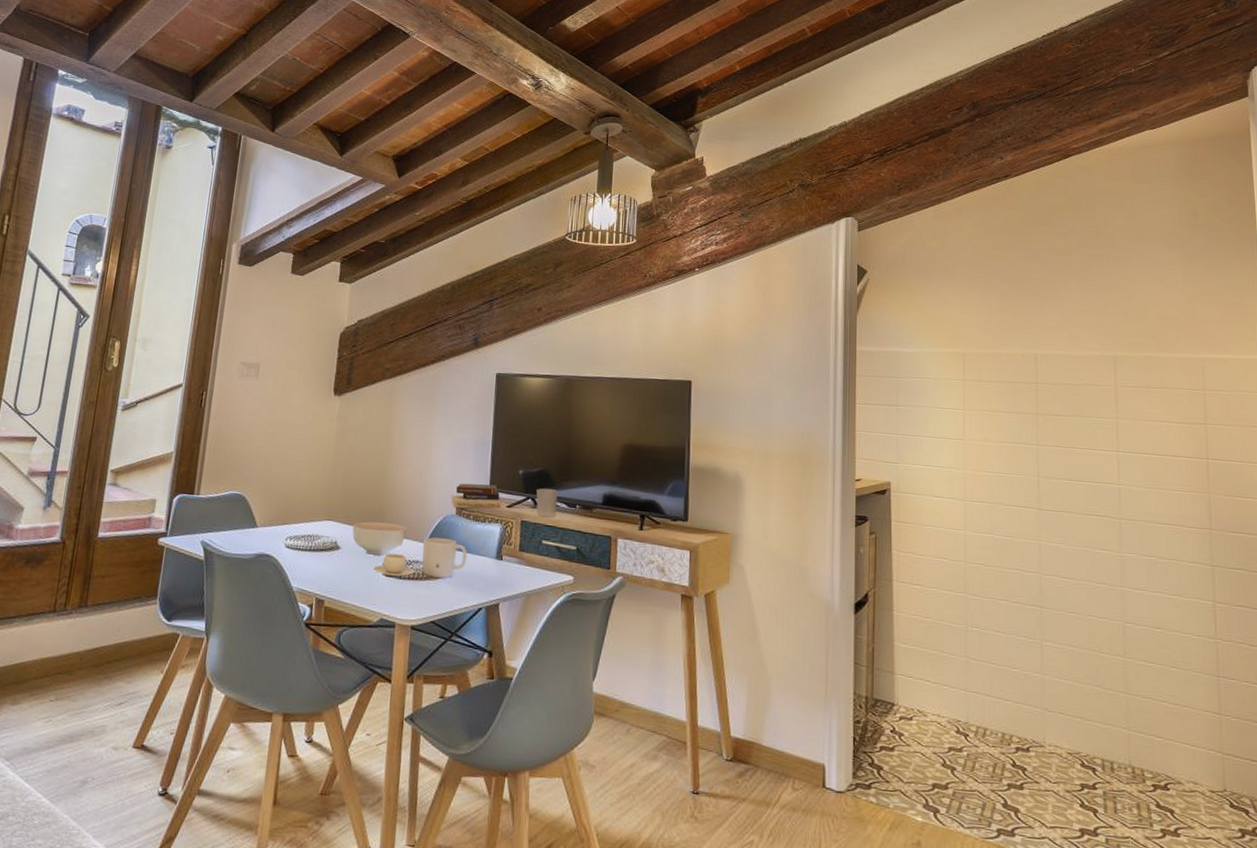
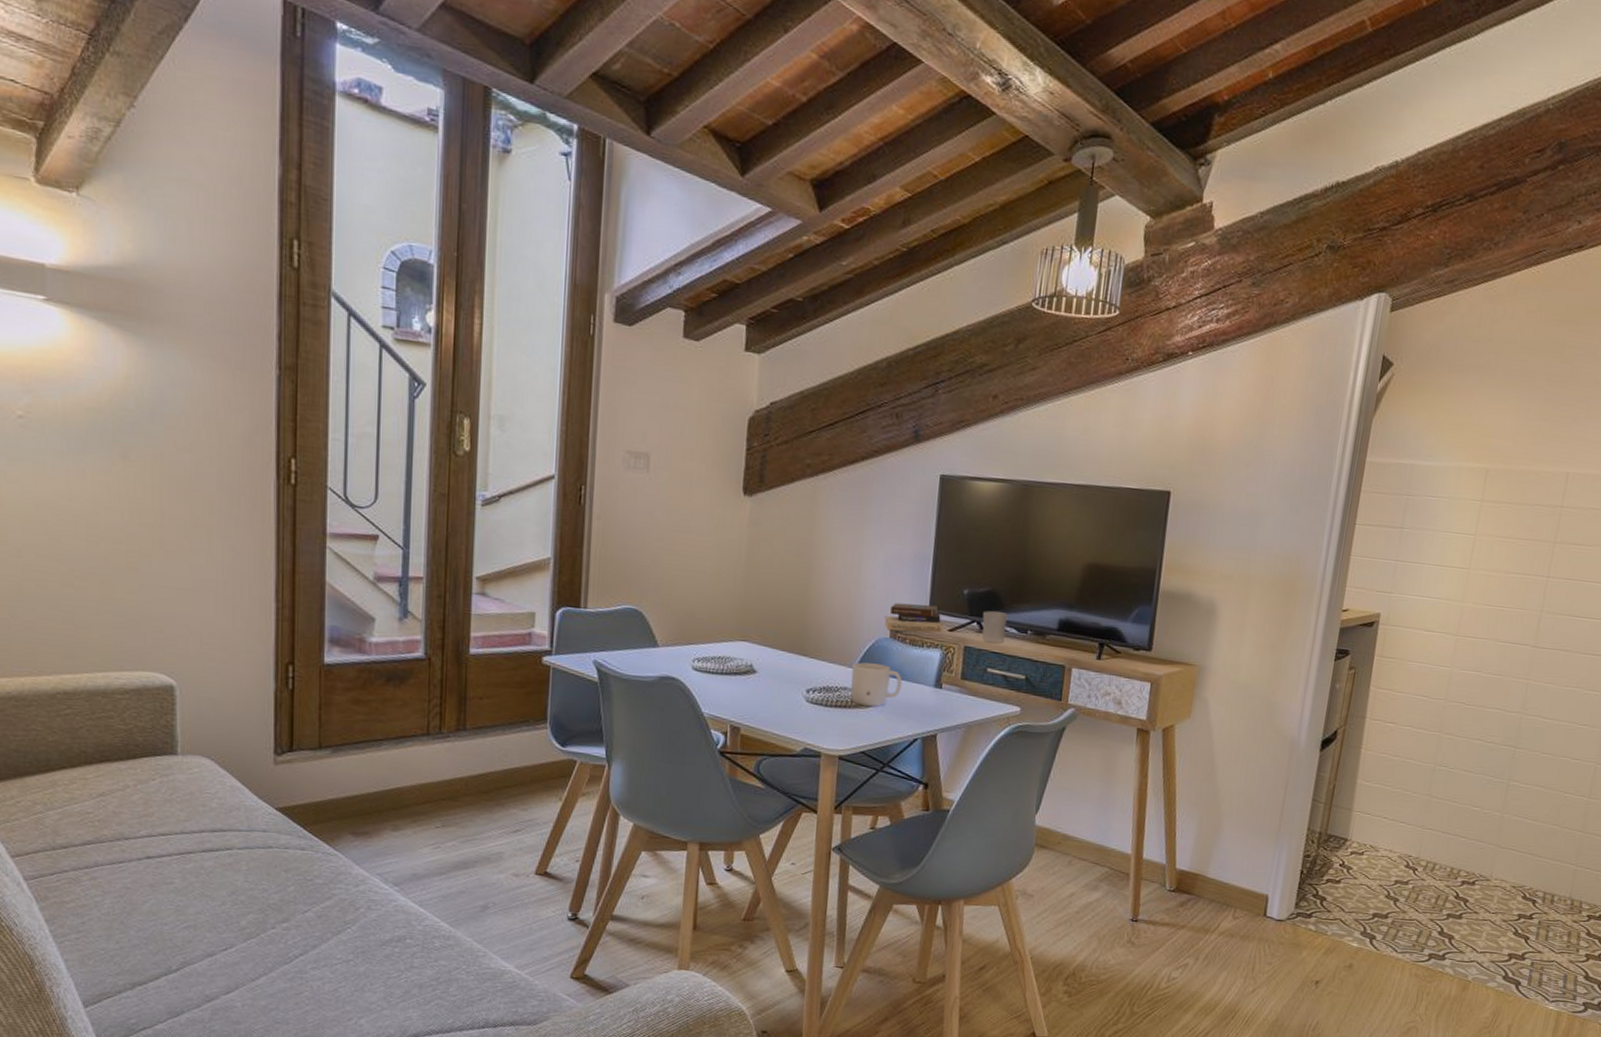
bowl: present [352,521,406,556] -> none [769,643,833,681]
teacup: present [373,553,415,578] -> none [795,679,843,705]

